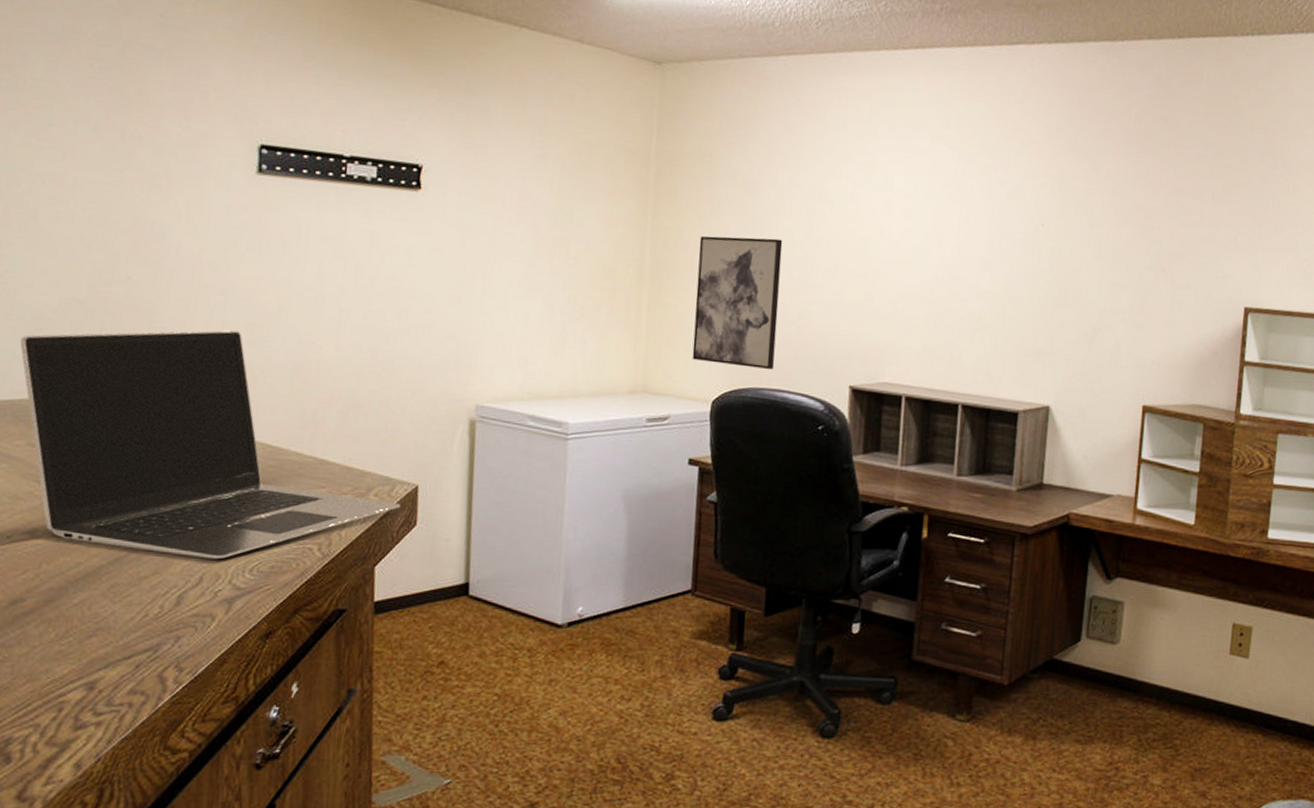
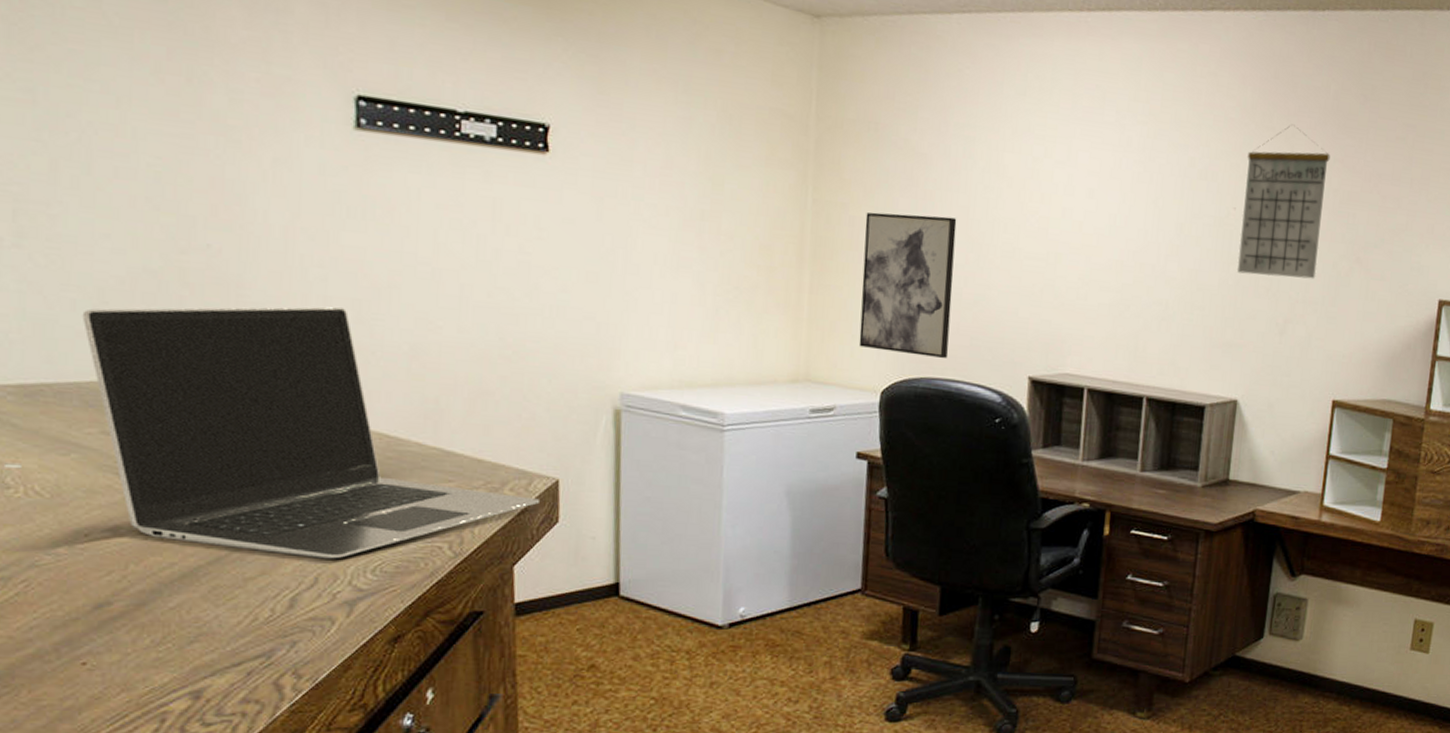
calendar: none [1047,145,1133,290] -> present [1237,124,1330,279]

